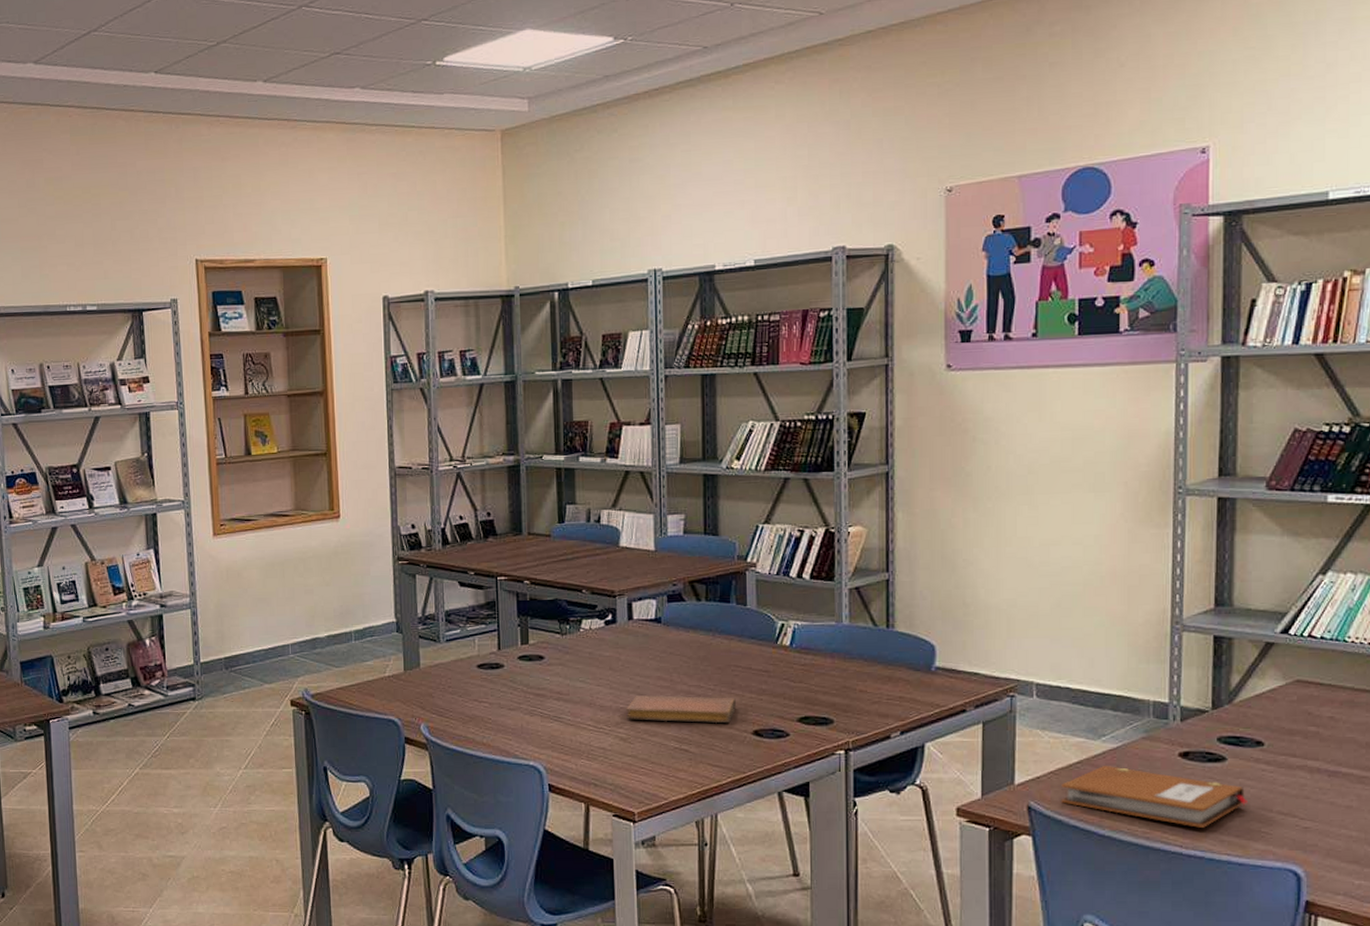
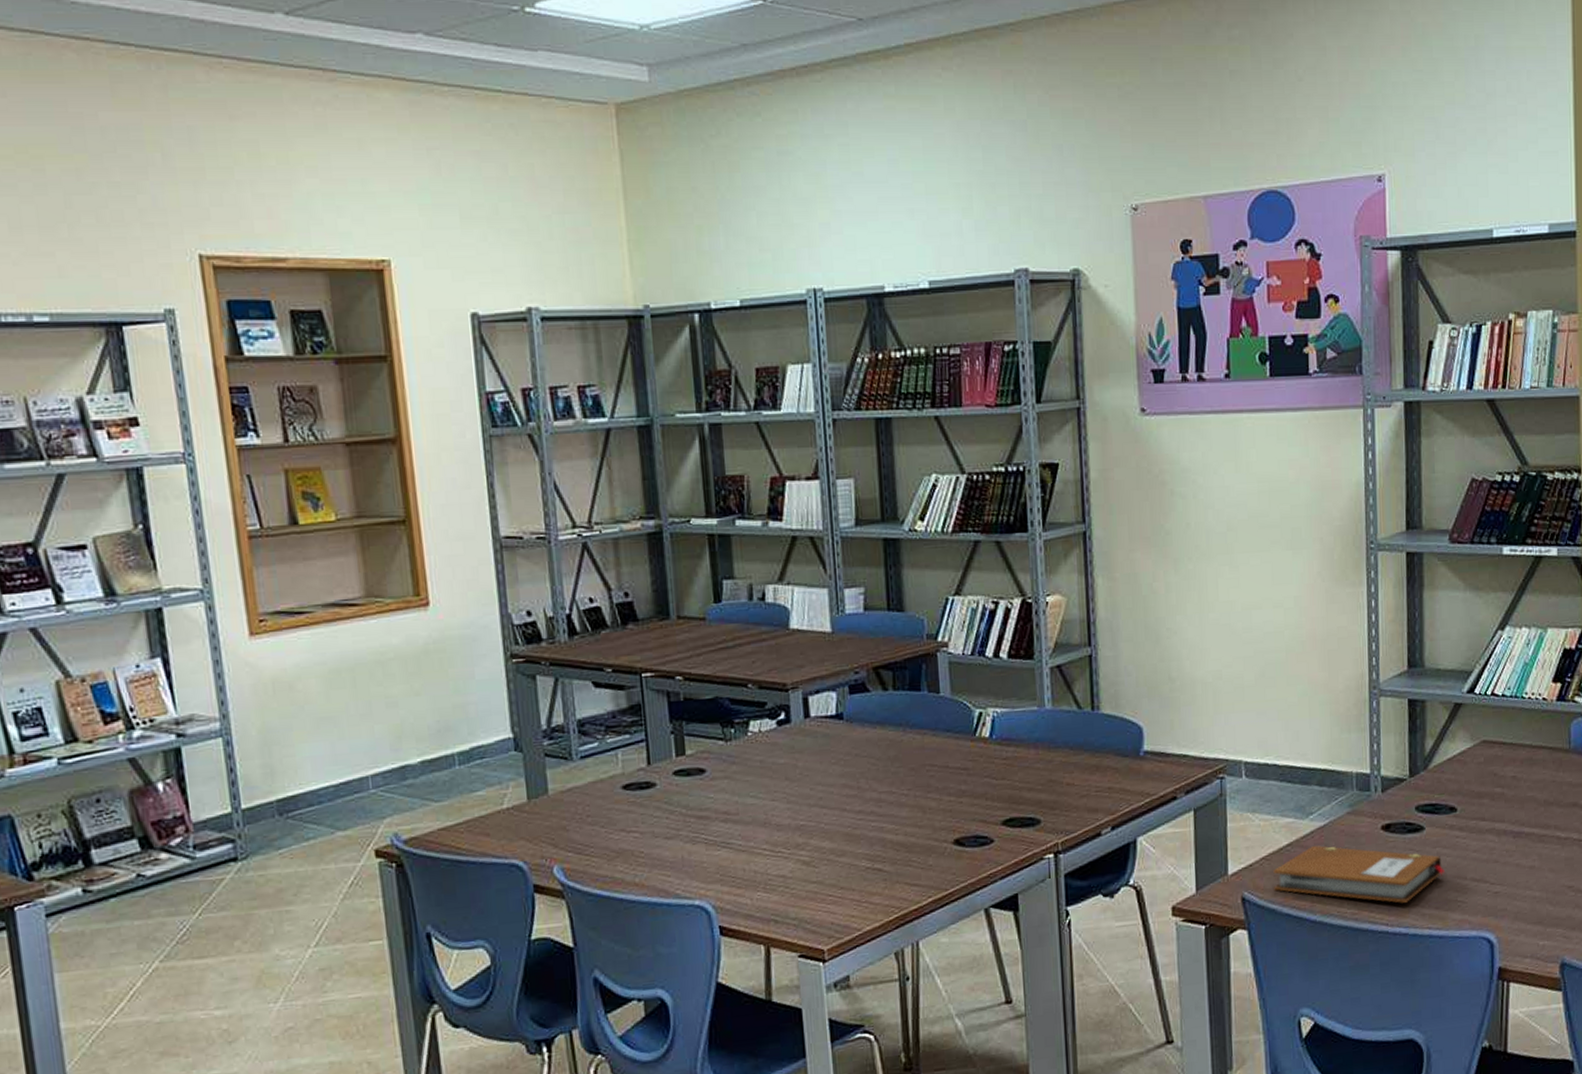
notebook: present [626,695,736,724] -> none [808,802,933,839]

